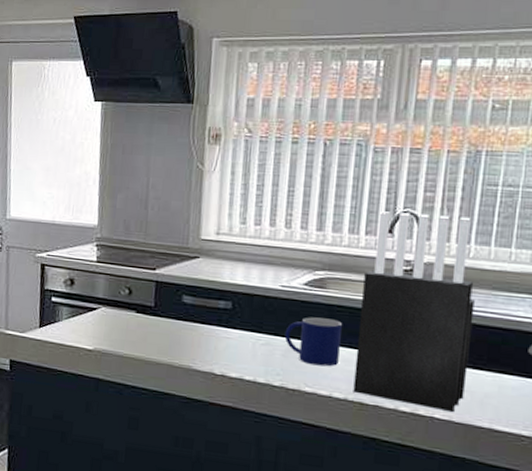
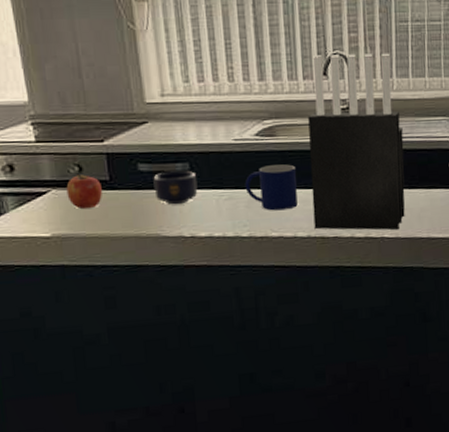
apple: none [114,296,147,330] -> present [66,173,103,209]
mug: none [193,307,237,342] -> present [153,170,198,205]

